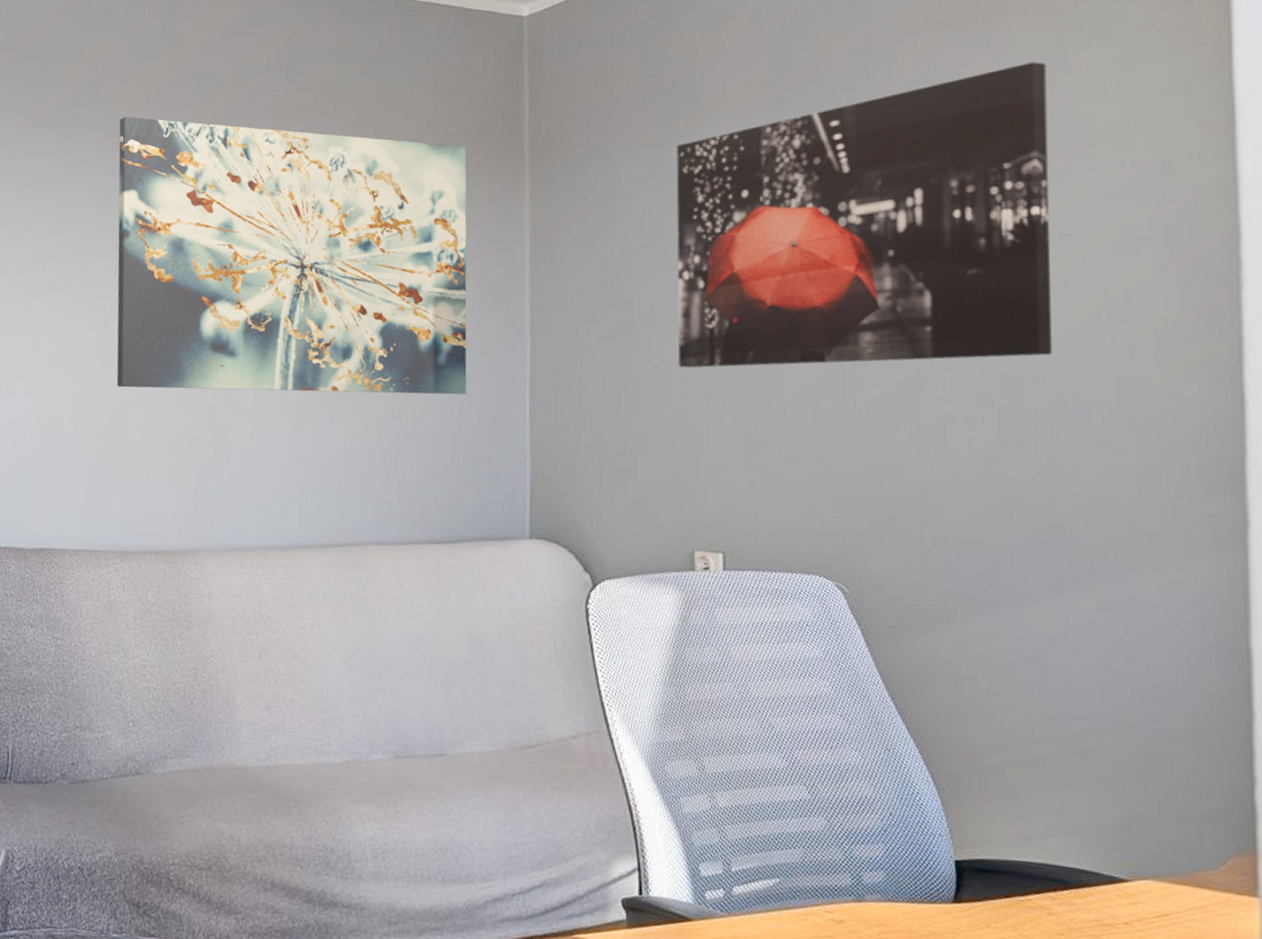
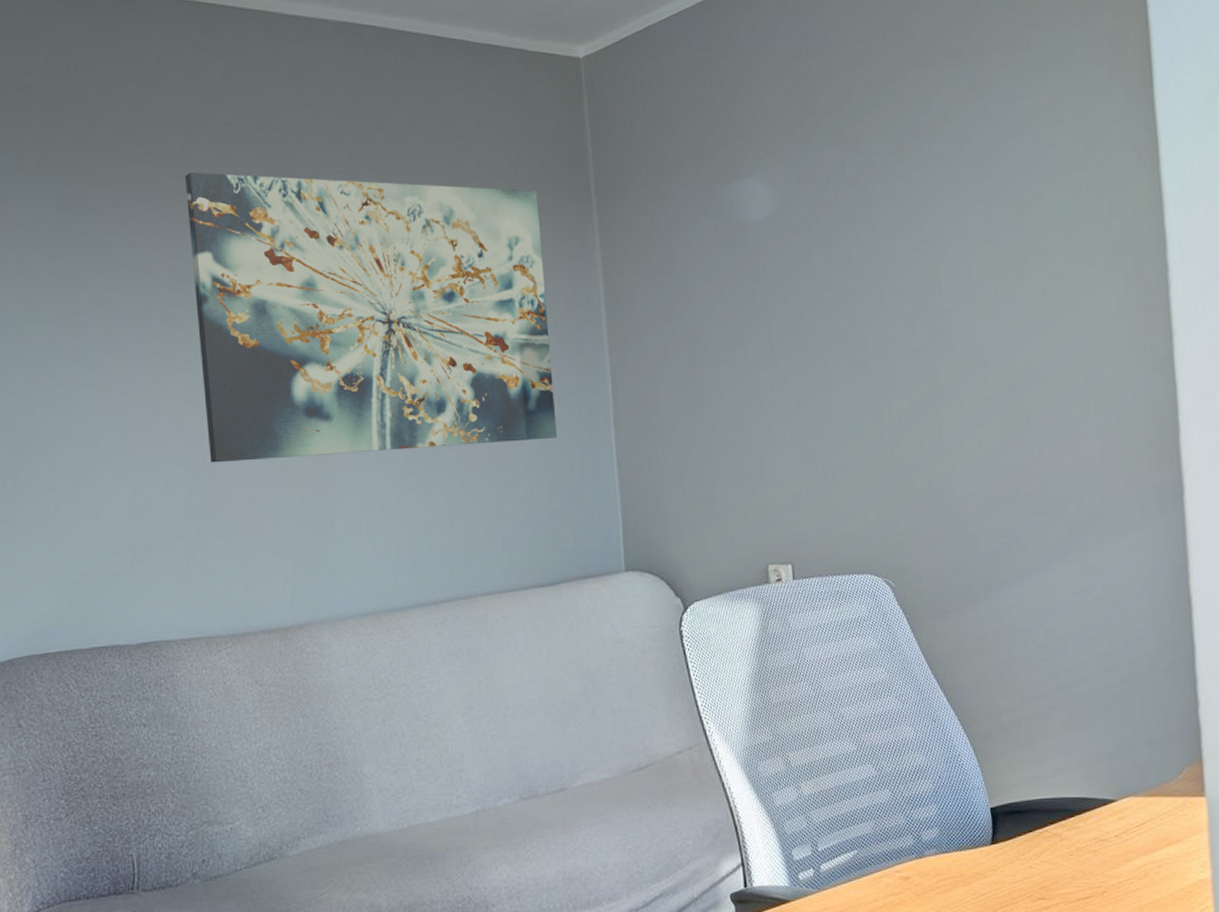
wall art: present [676,62,1052,368] -> none [726,94,1037,395]

